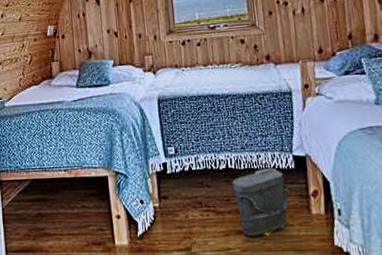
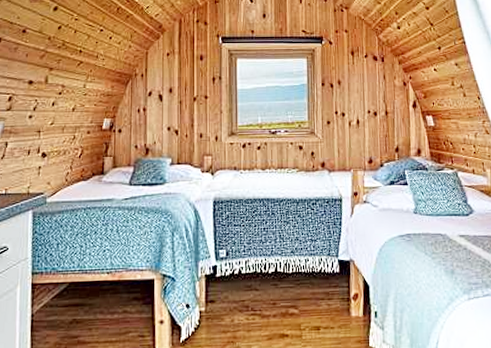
bag: present [232,168,291,236] -> none [280,272,334,340]

